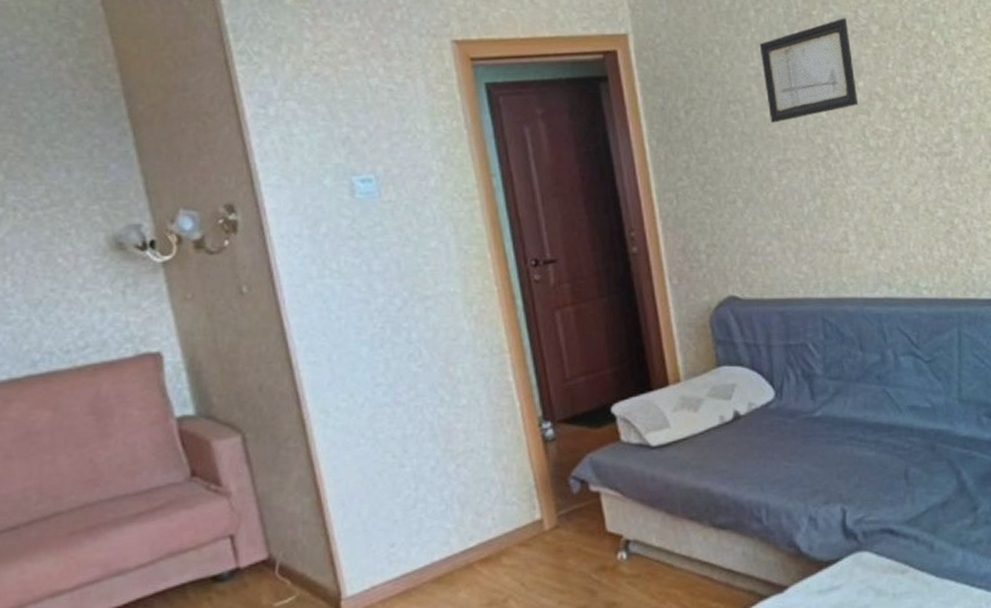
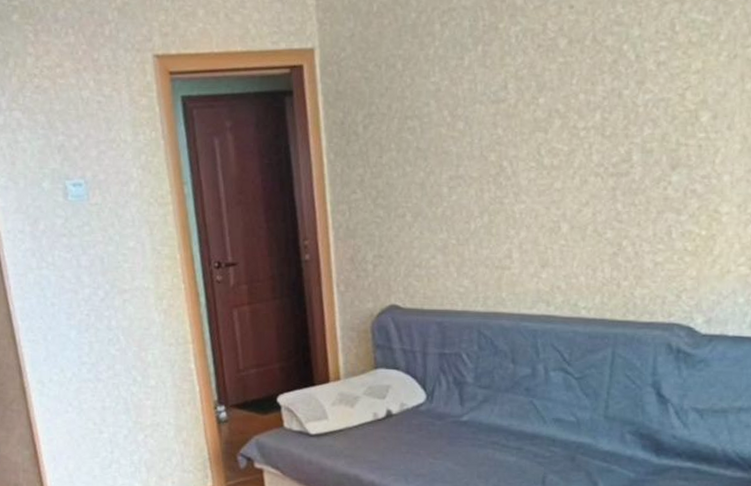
wall art: present [759,18,858,123] -> none [441,31,537,139]

